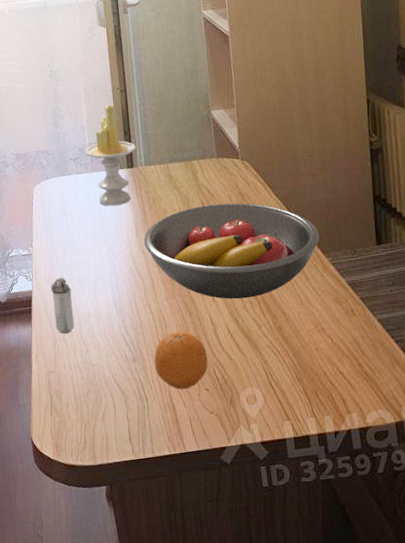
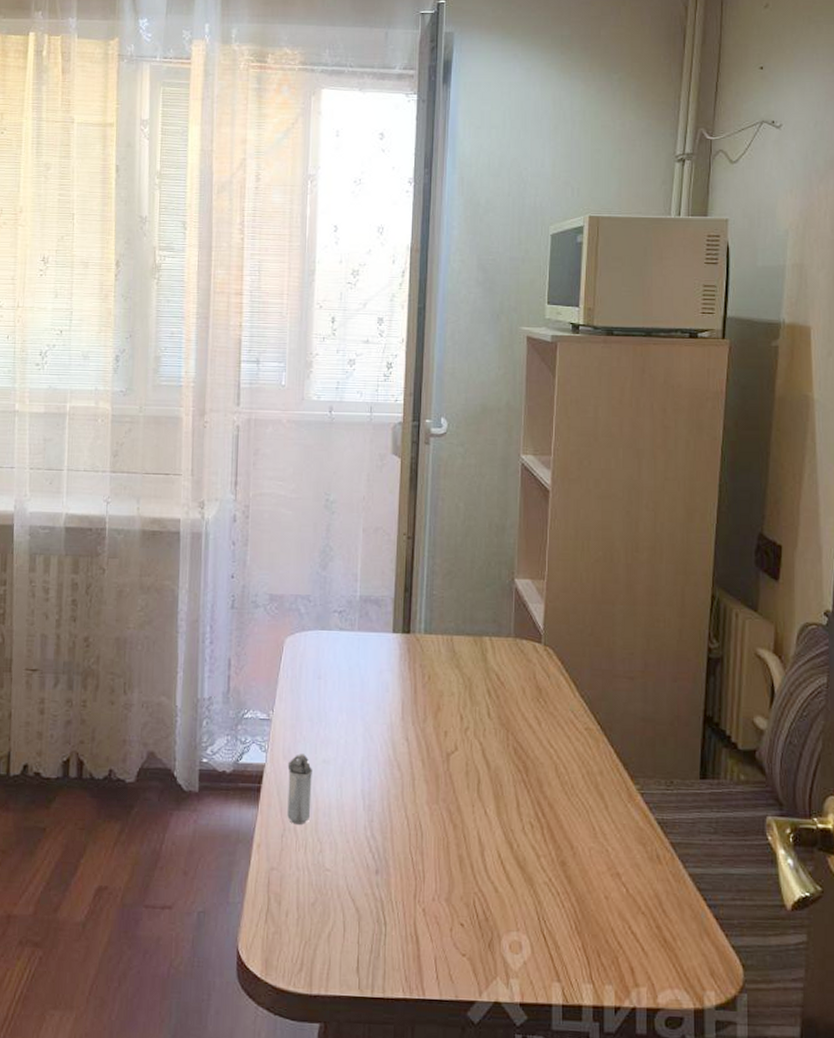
candle: present [85,104,136,206] -> none [354,552,416,677]
fruit bowl: present [144,203,320,299] -> none [410,694,629,819]
fruit: present [154,331,208,390] -> none [402,846,468,919]

